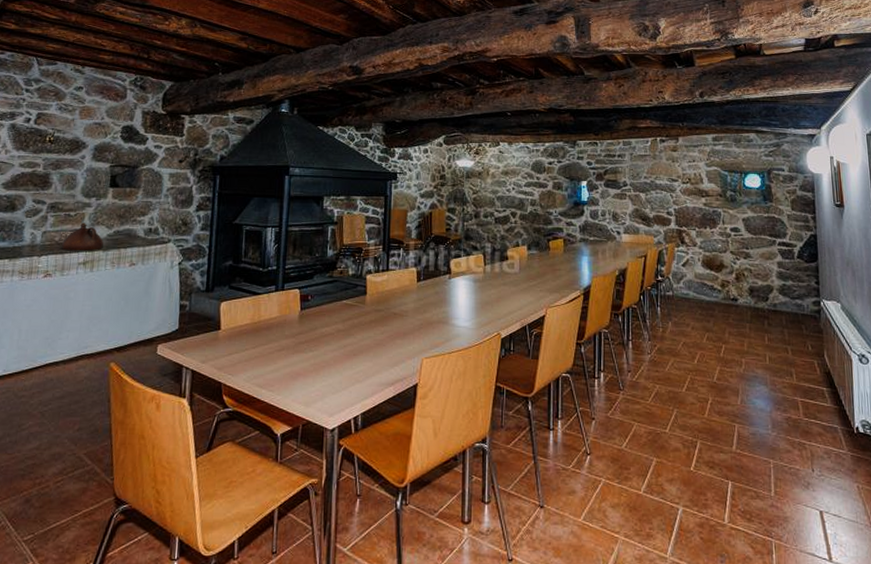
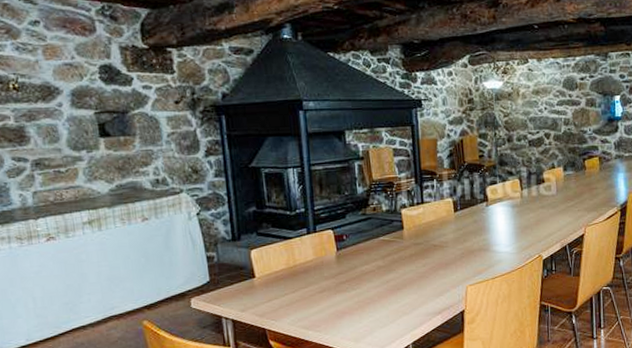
ceramic jug: present [62,222,104,251] -> none [59,178,107,211]

